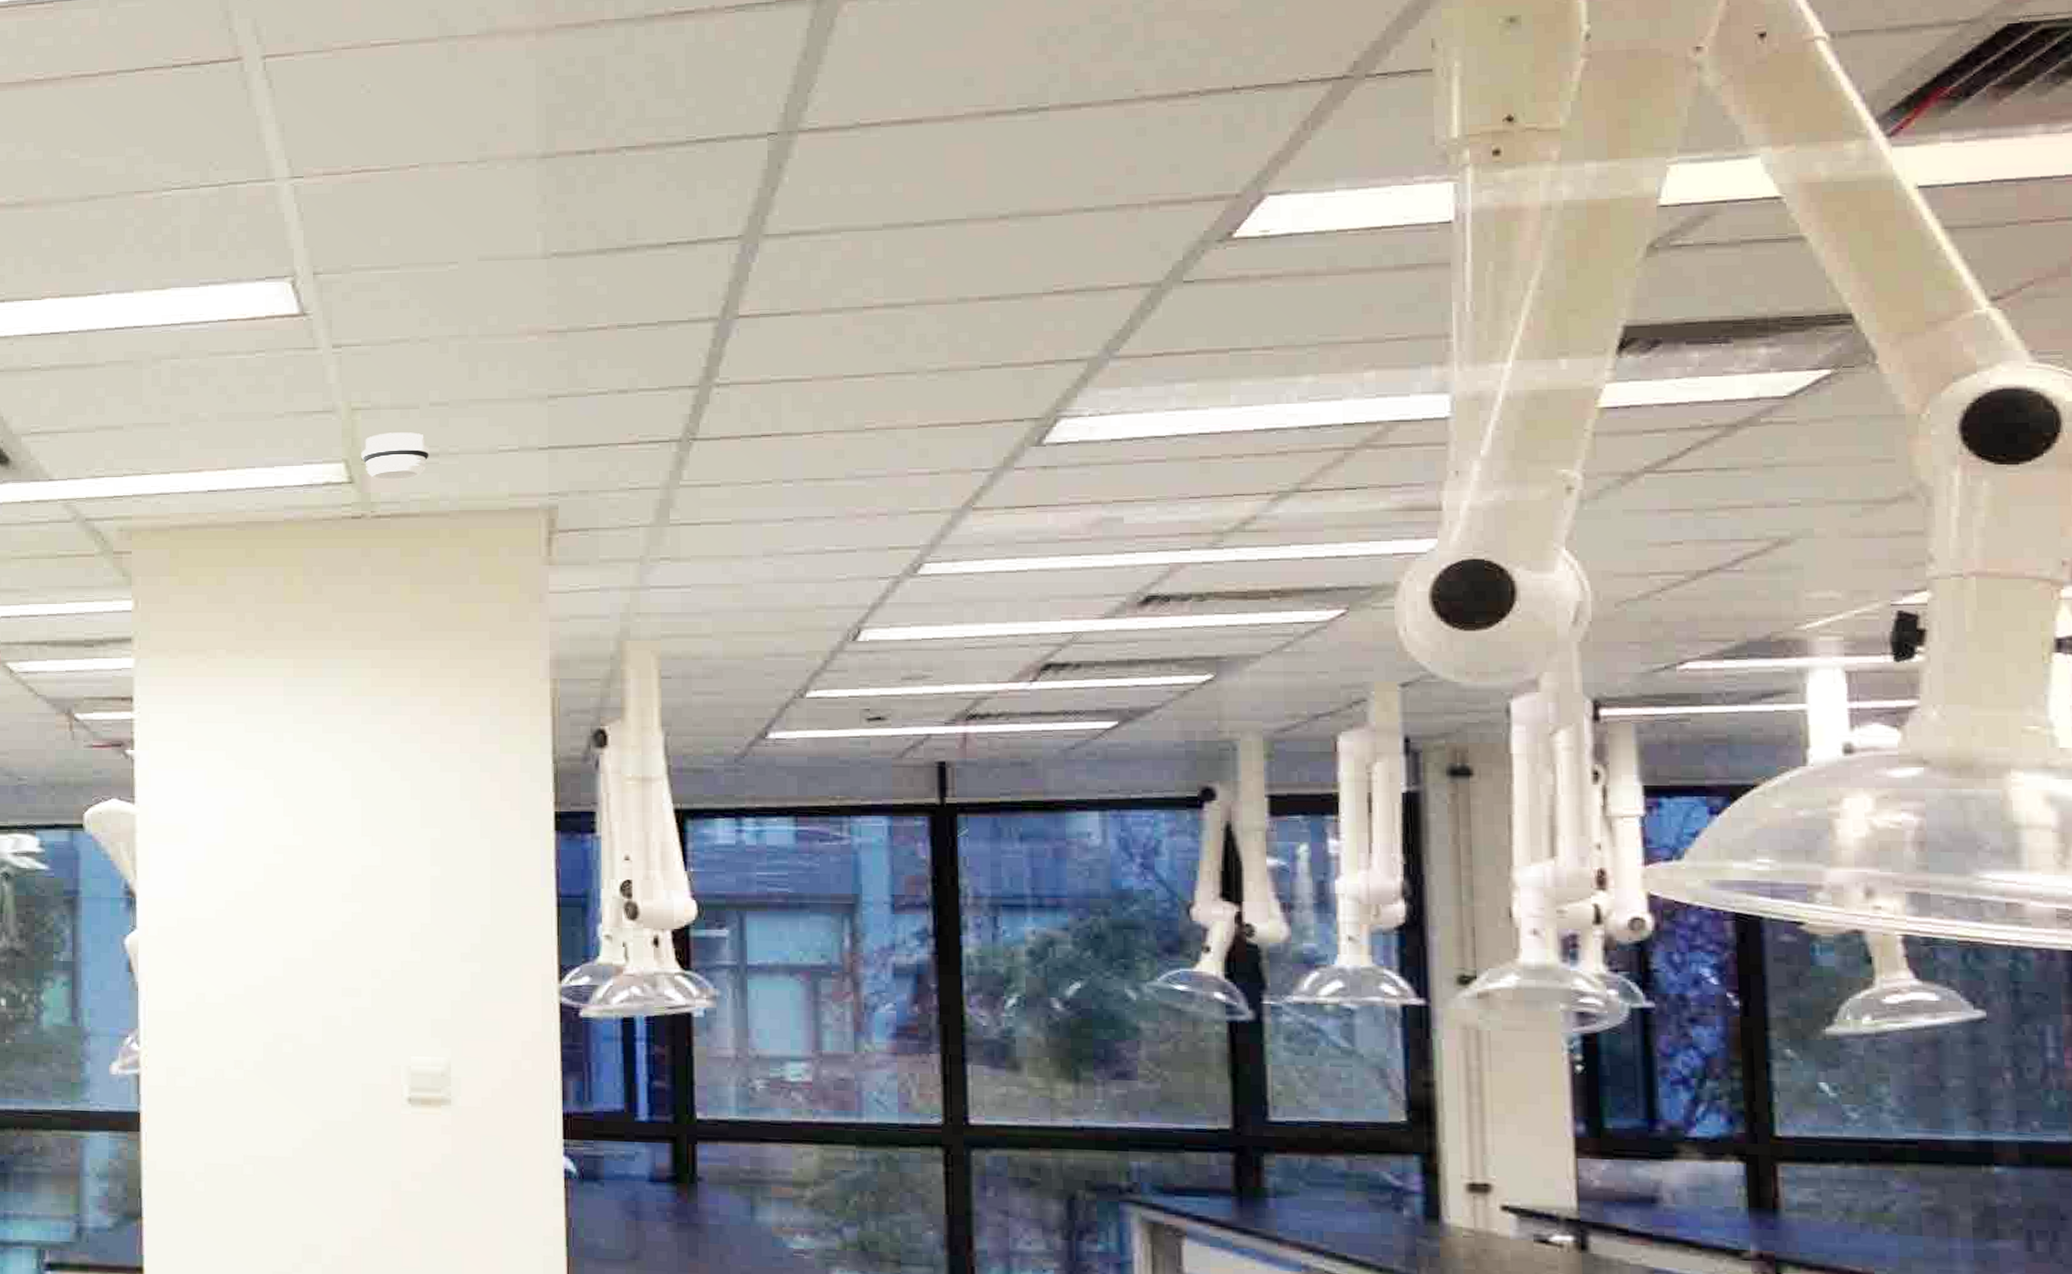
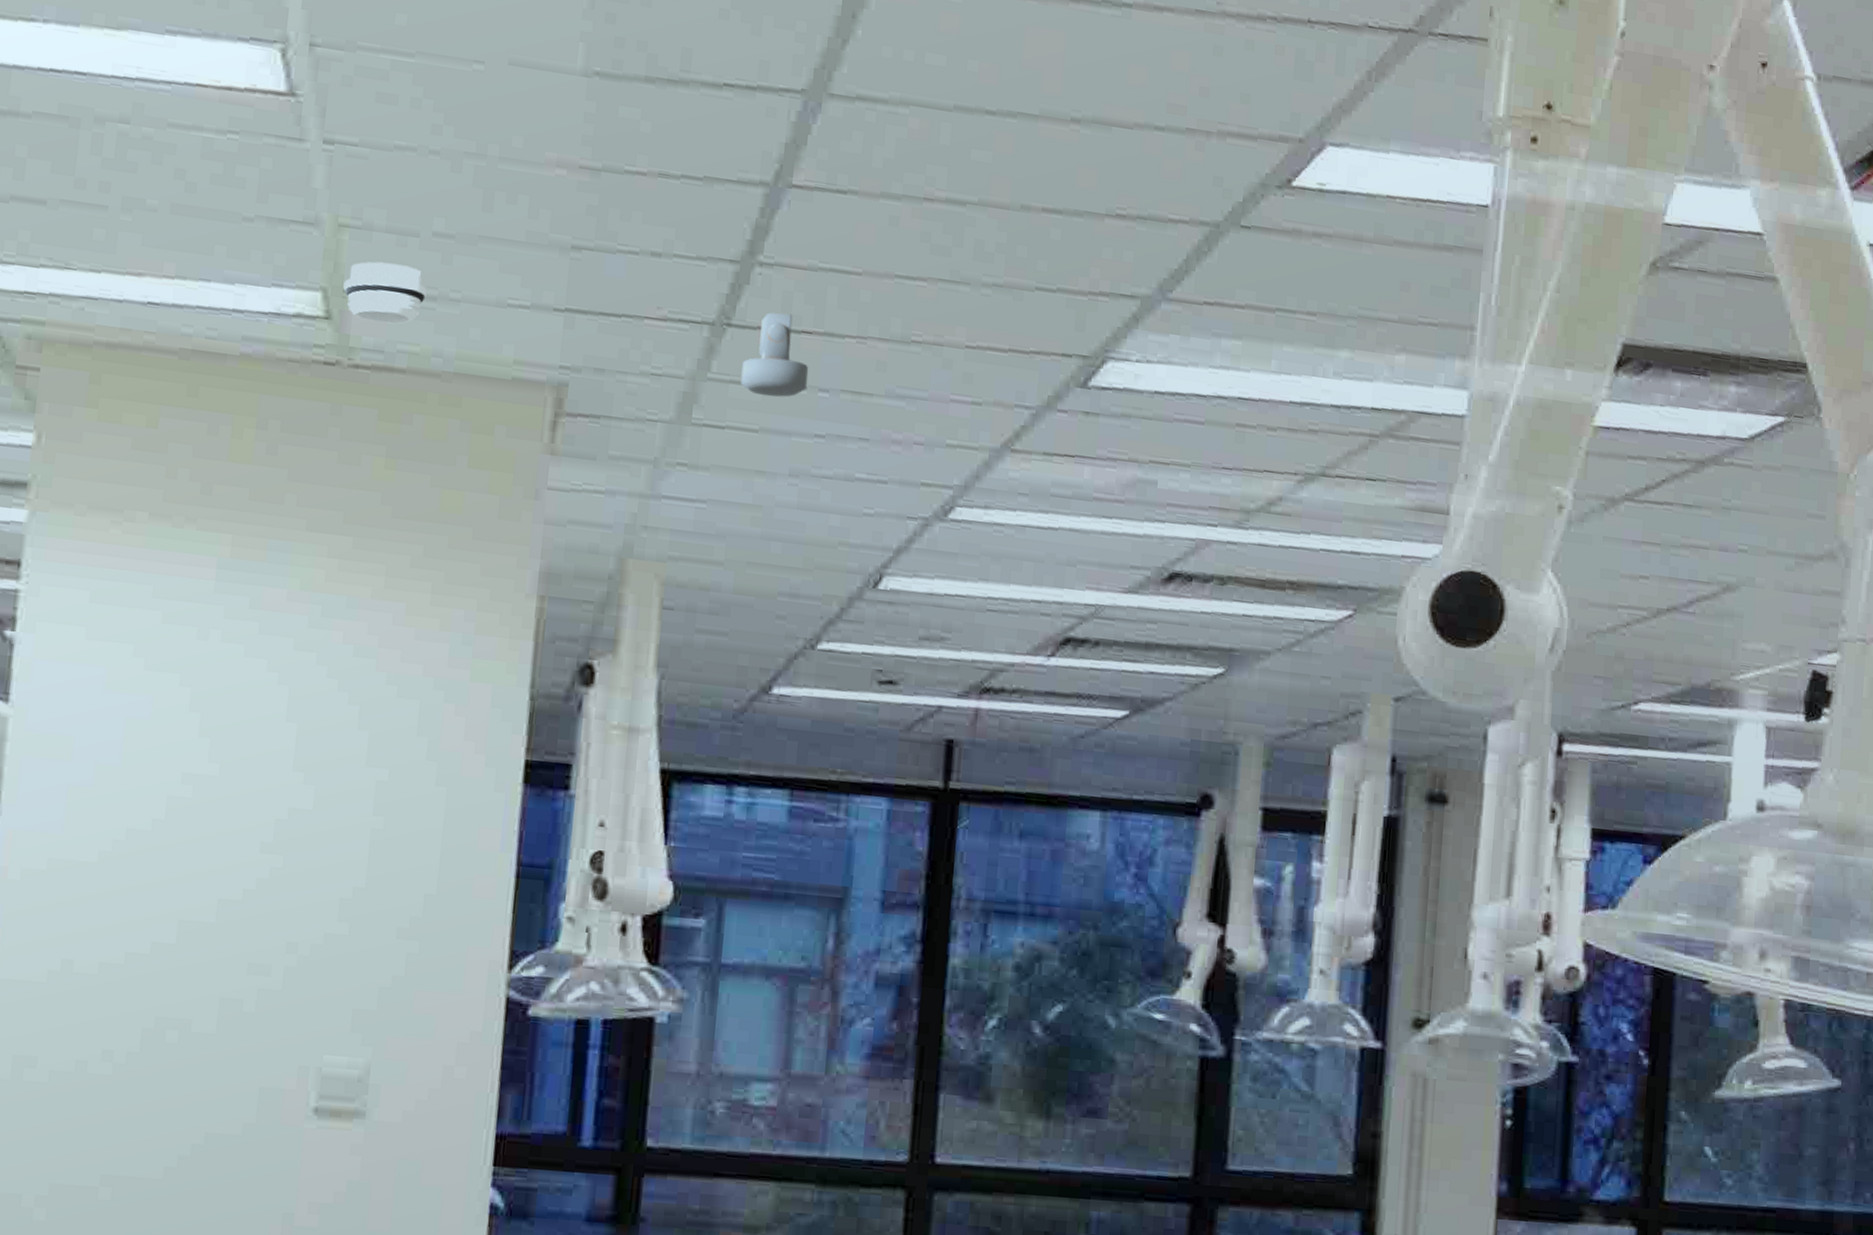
security camera: none [710,422,772,493] -> present [740,312,809,398]

